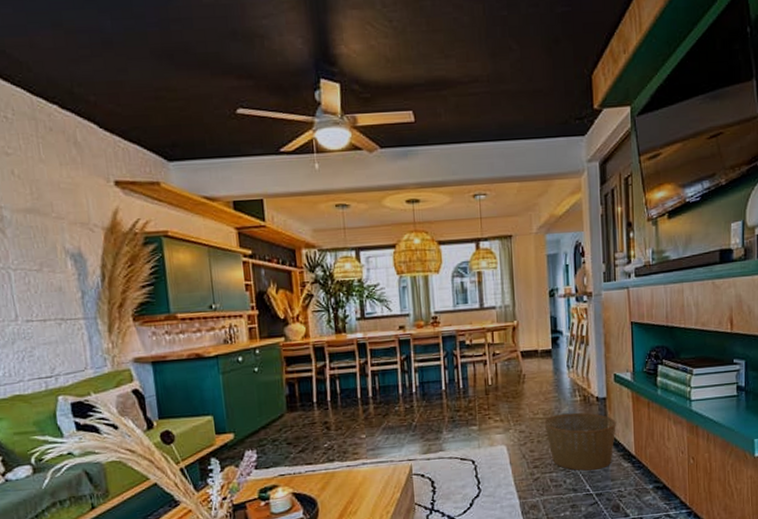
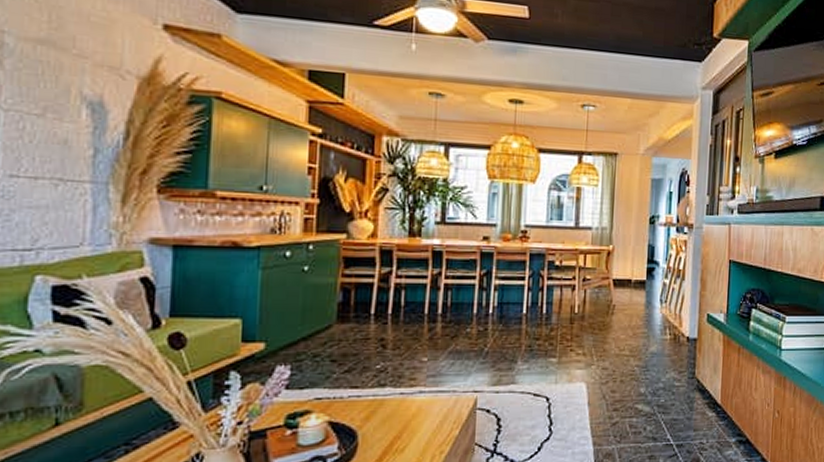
basket: present [544,412,616,471] -> none [629,352,705,418]

